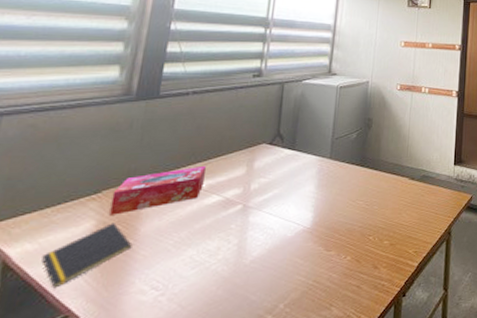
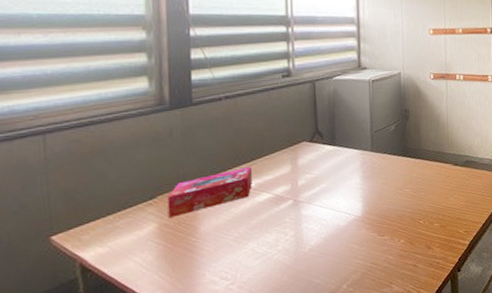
notepad: present [42,223,133,289] -> none [115,224,196,284]

